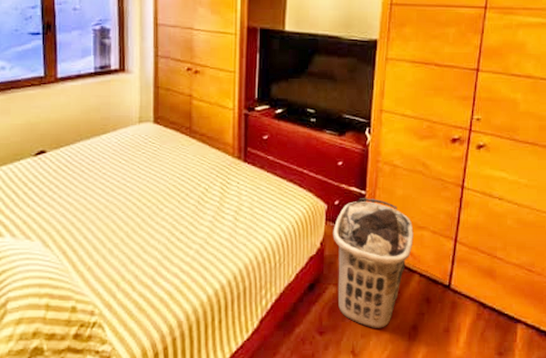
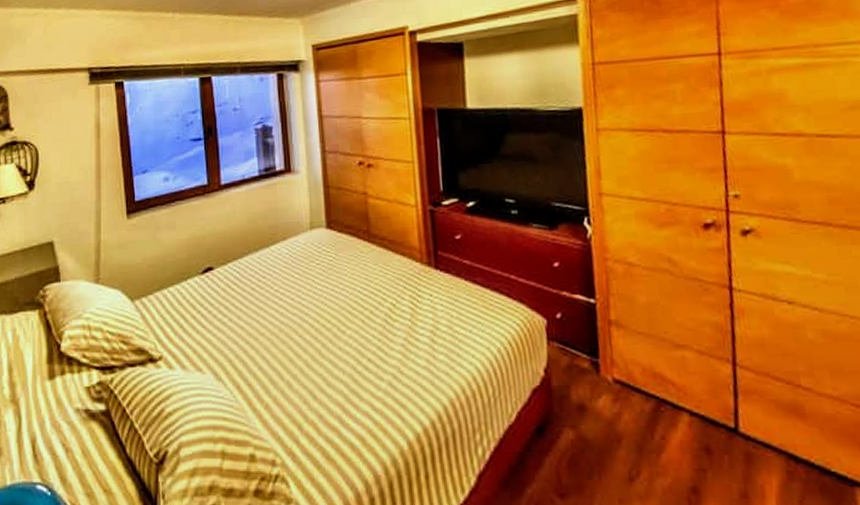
clothes hamper: present [333,198,414,328] -> none [558,308,673,490]

